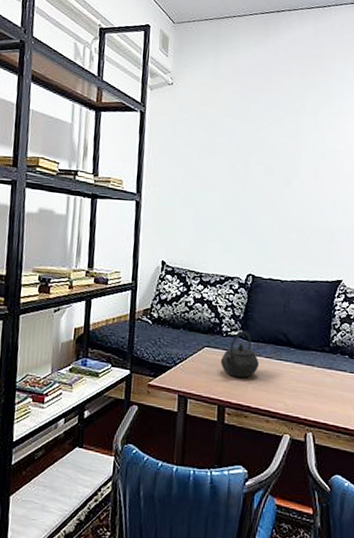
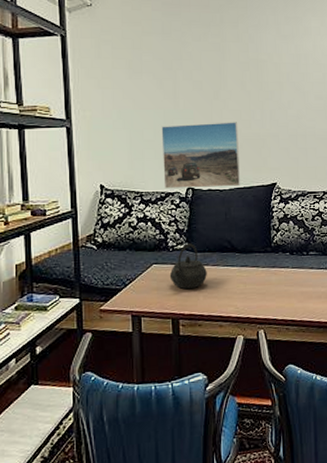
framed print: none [224,209,307,279] -> present [161,122,241,189]

